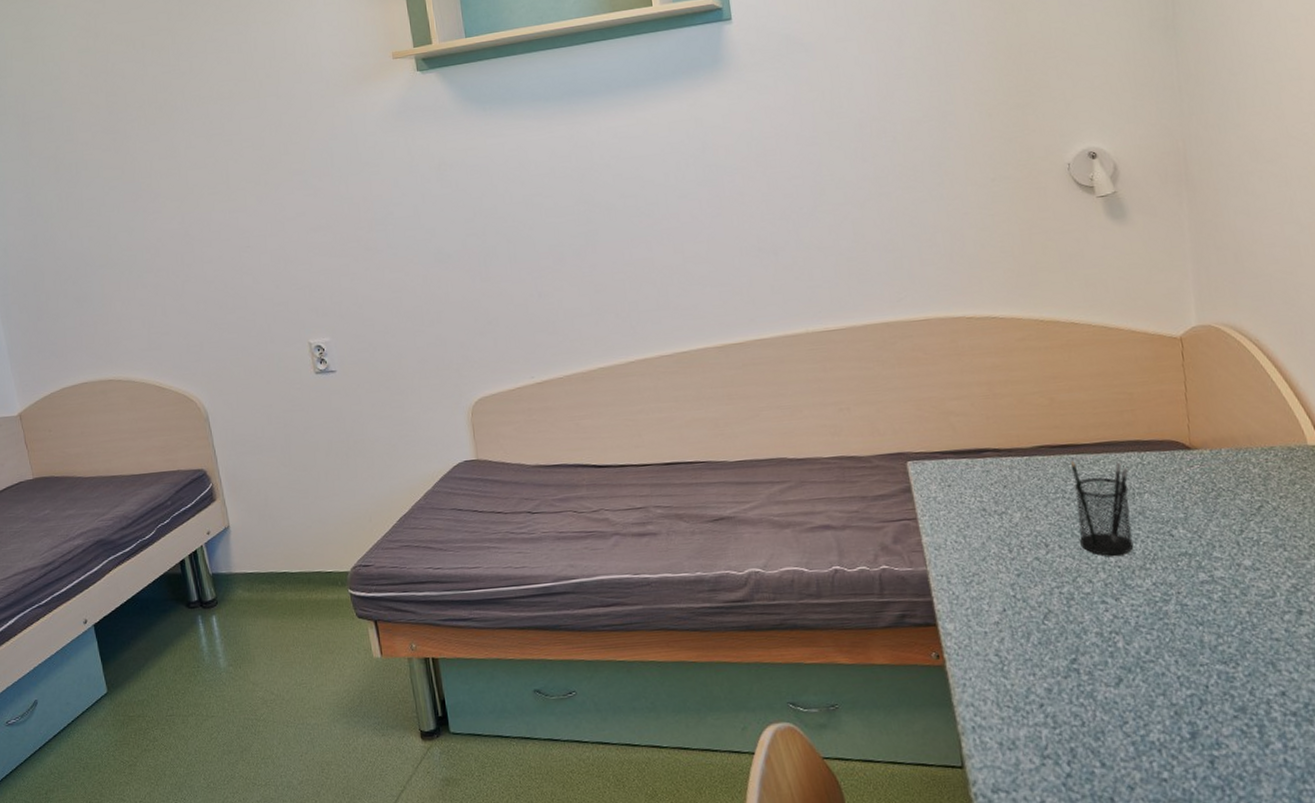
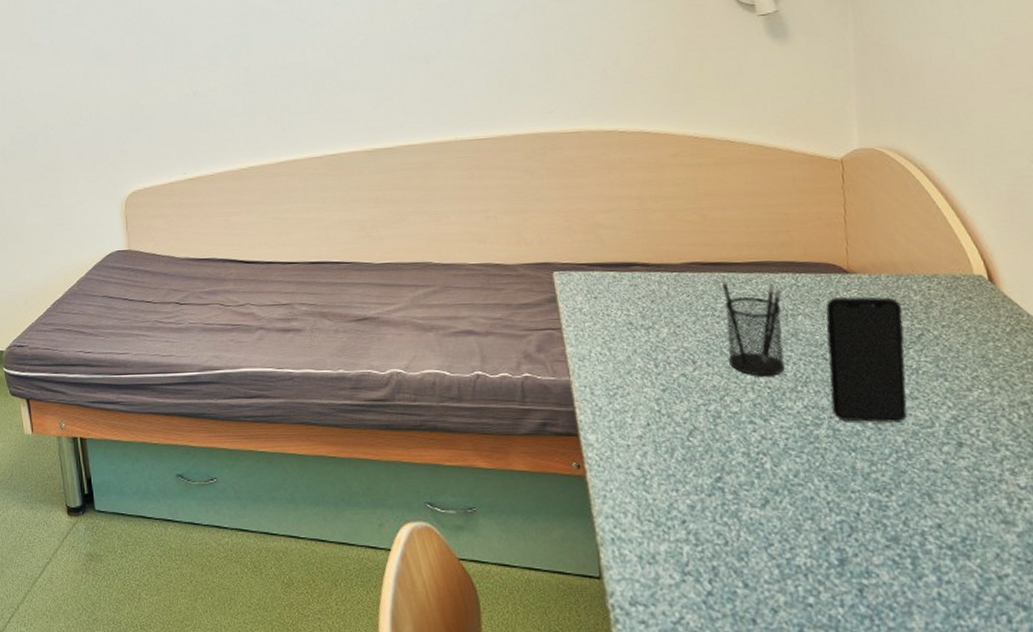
smartphone: none [1170,471,1251,596] -> present [825,297,908,423]

